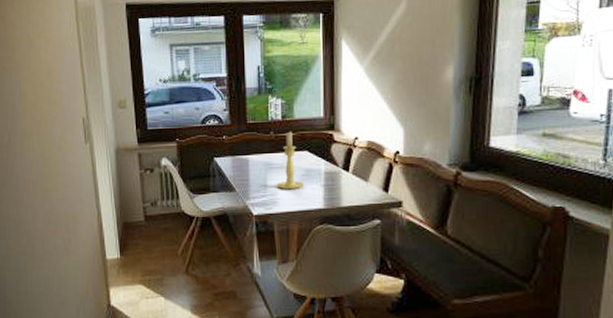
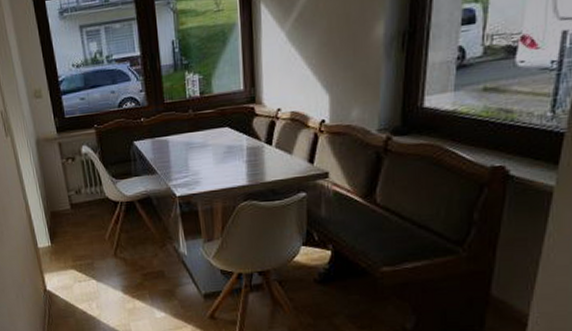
candle holder: present [277,131,303,190] -> none [199,107,226,169]

